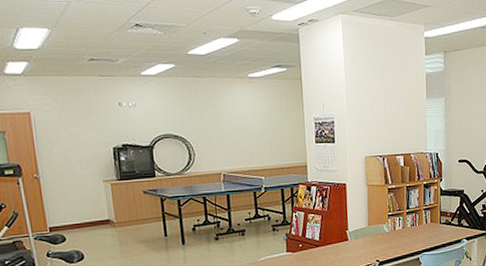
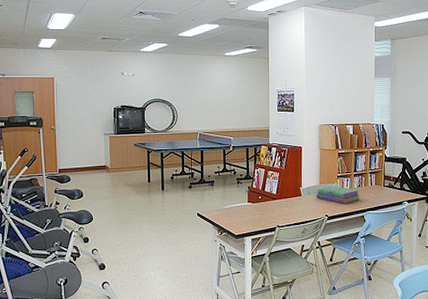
stack of books: none [365,226,414,246] -> present [316,185,360,203]

